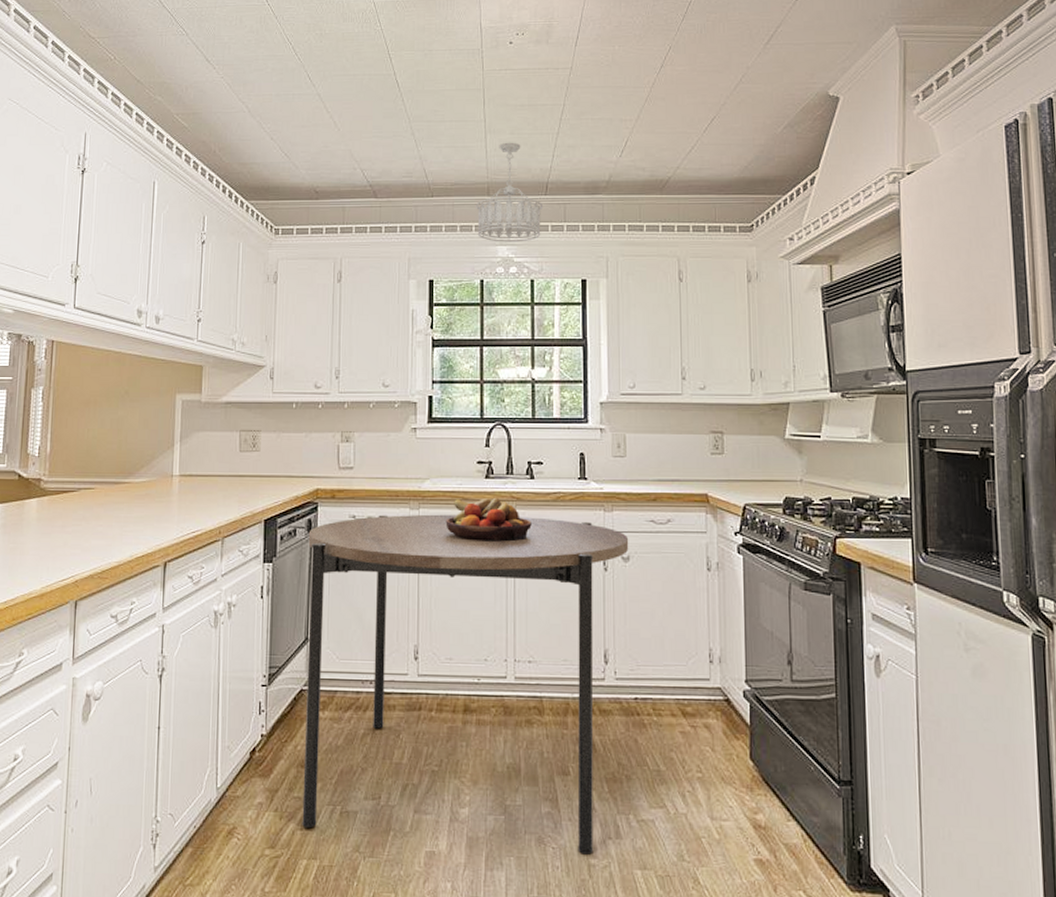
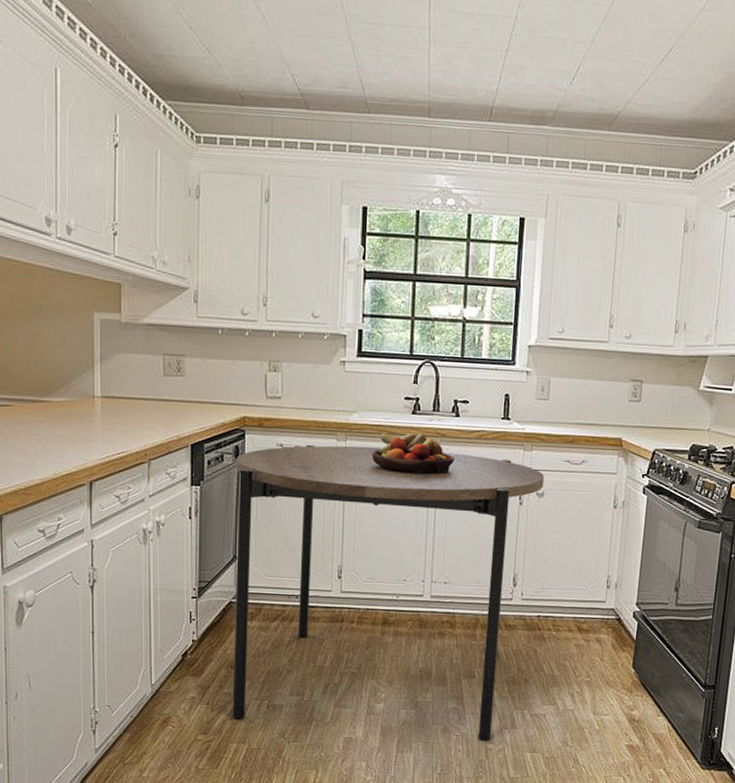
ceiling light fixture: present [476,142,544,242] -> none [415,56,487,172]

